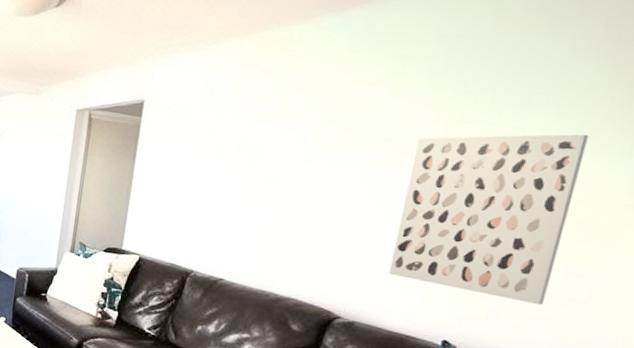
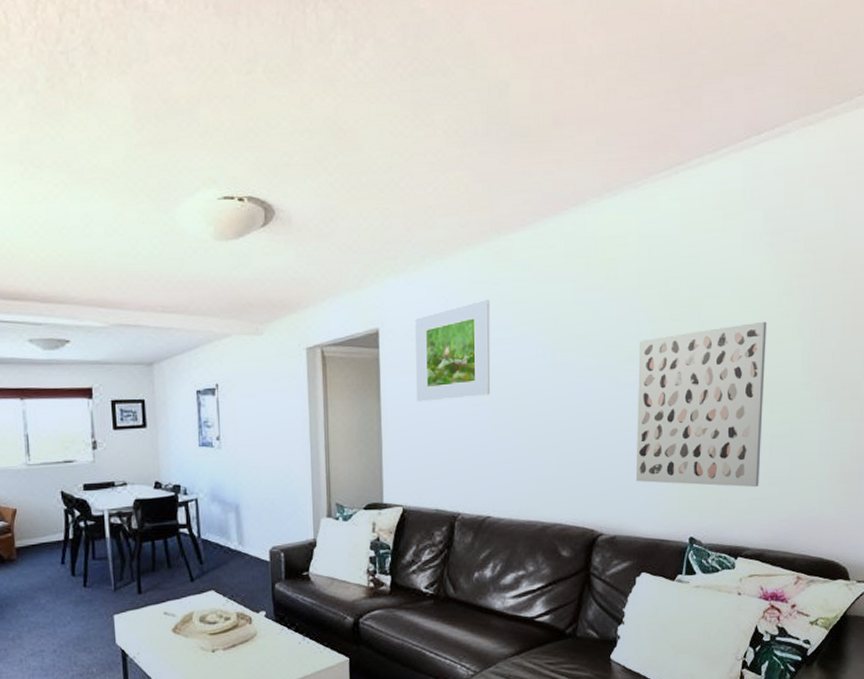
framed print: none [168,84,258,170] -> present [415,300,491,402]

